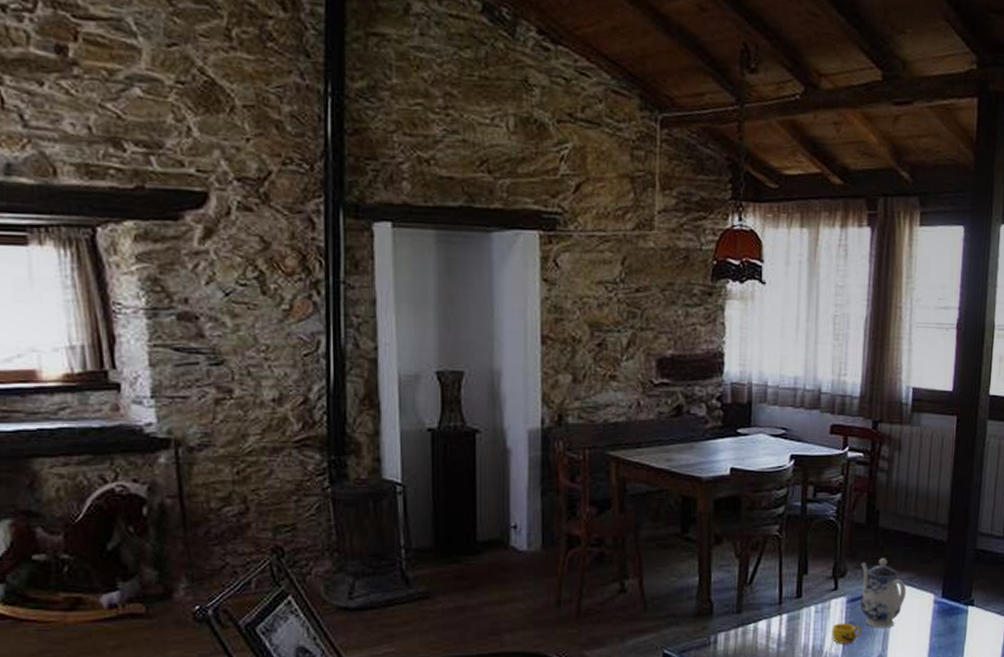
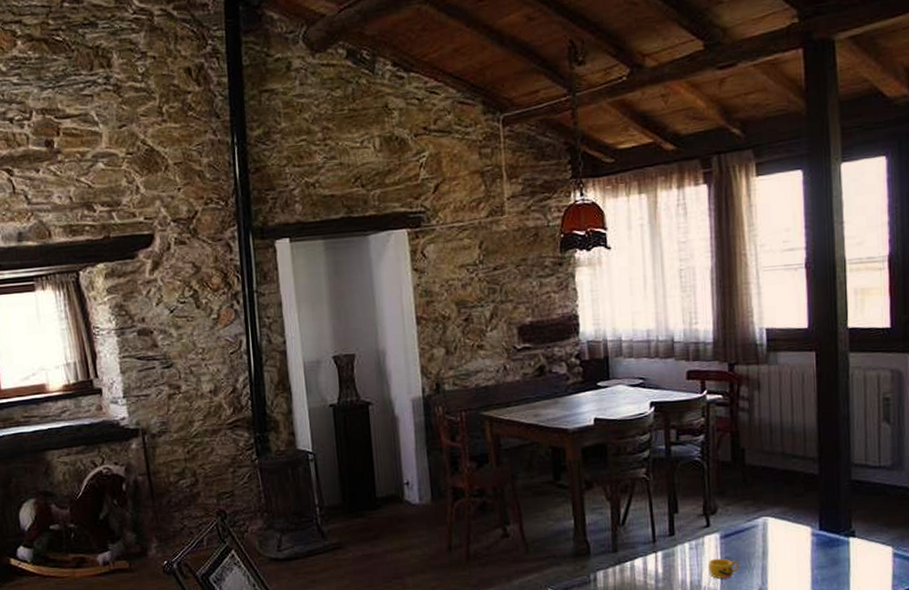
teapot: present [859,558,907,628] -> none [730,494,781,562]

